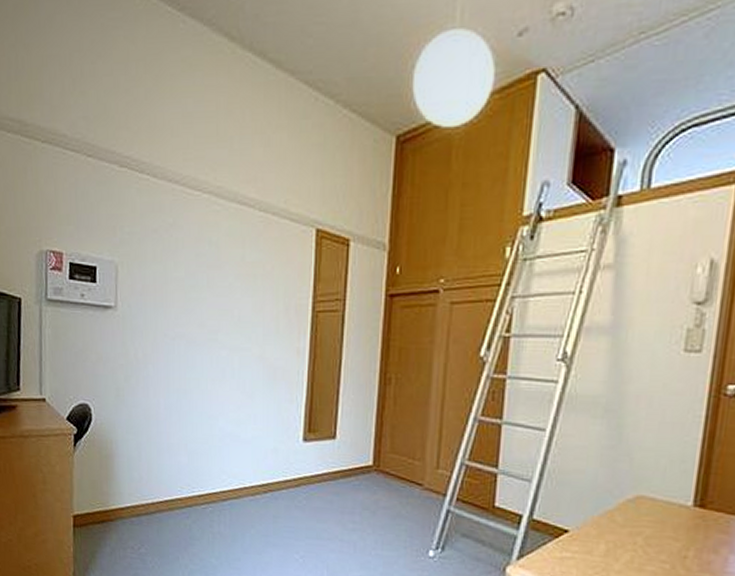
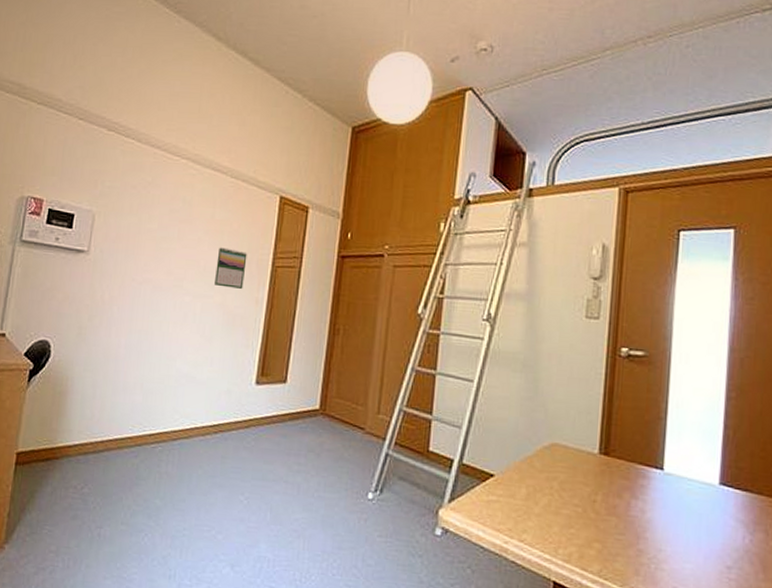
calendar: none [251,293,284,339] -> present [215,247,247,289]

